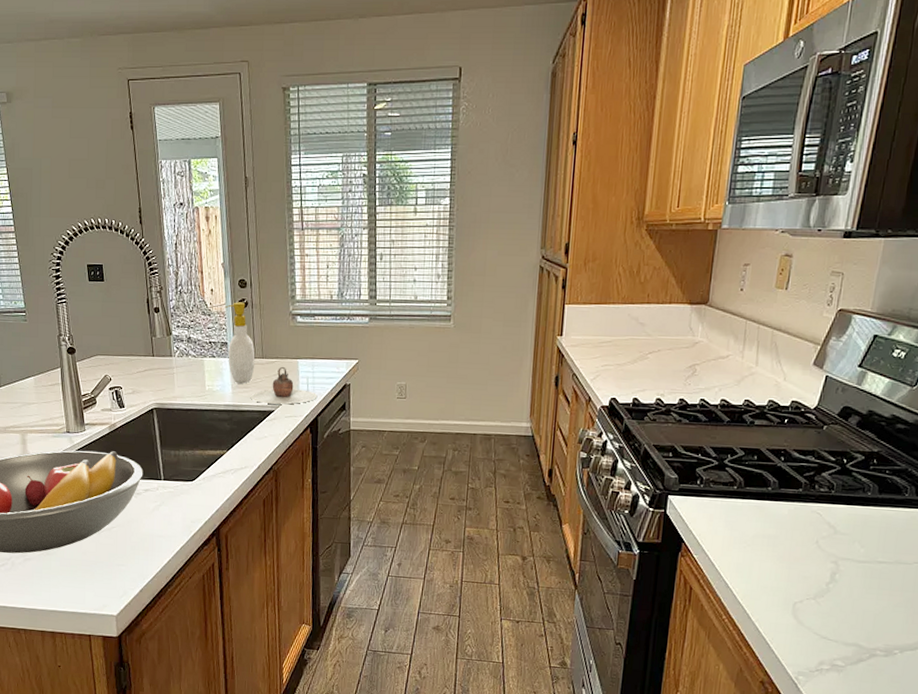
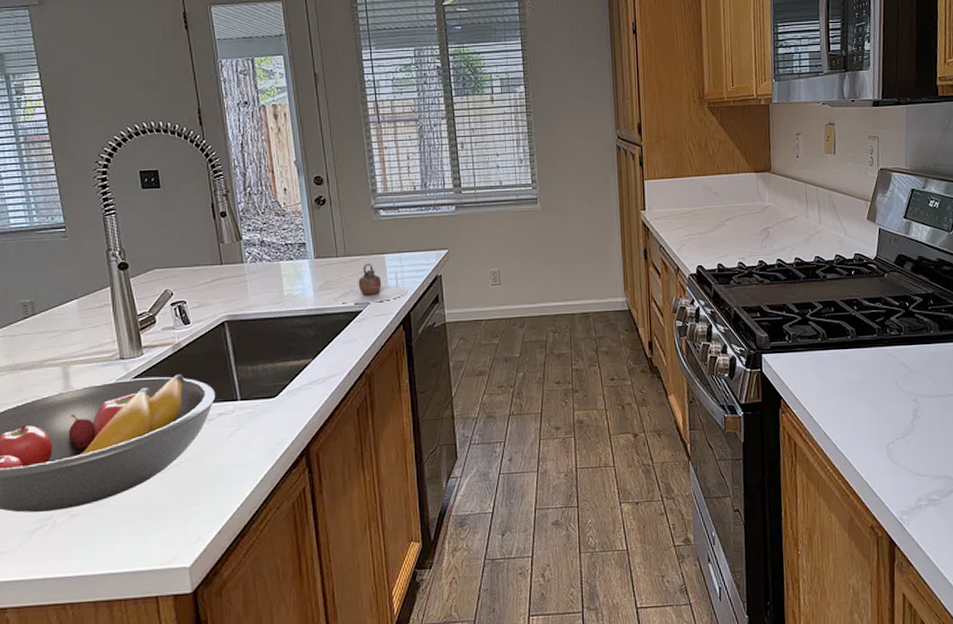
soap bottle: present [224,302,255,384] -> none [300,199,338,285]

